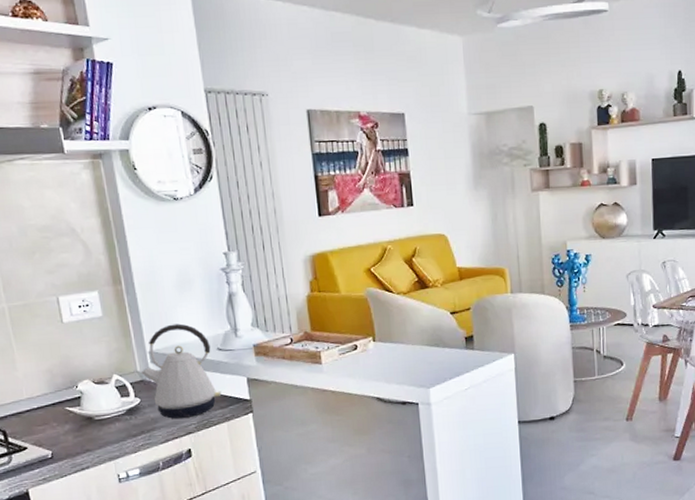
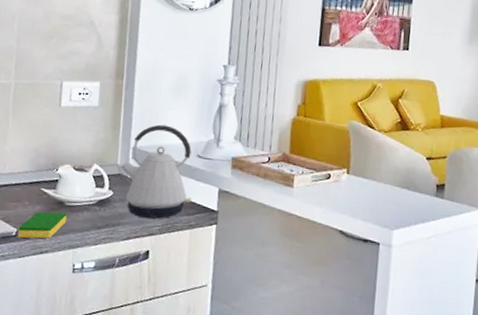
dish sponge: none [52,427,100,459] -> present [17,211,68,239]

